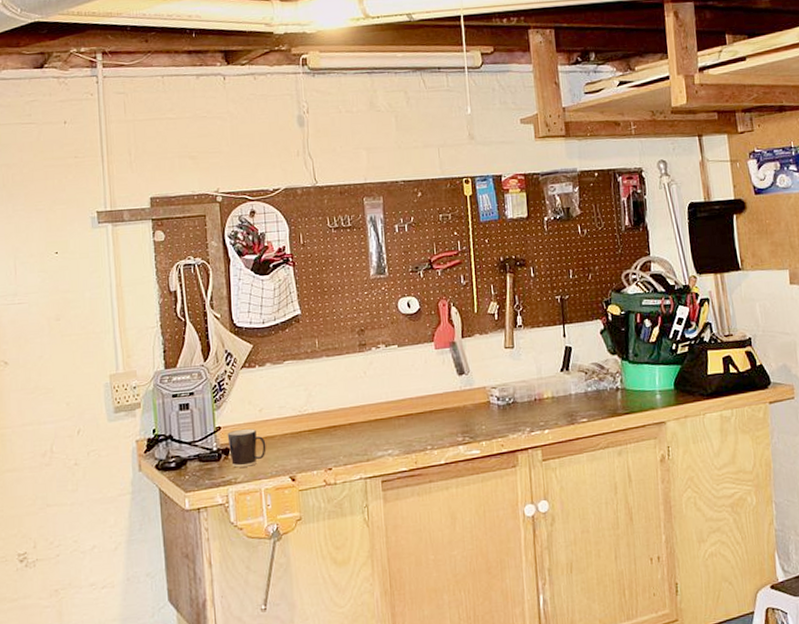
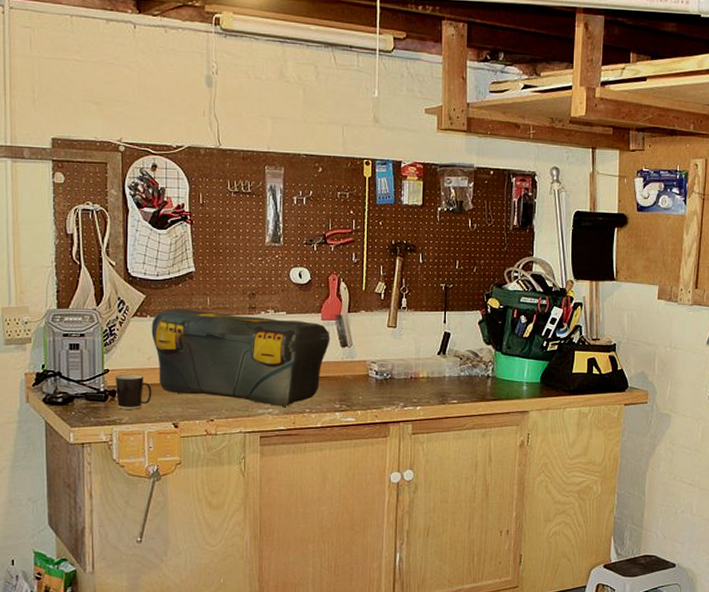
toolbox: none [260,352,446,446] -> present [151,309,330,406]

